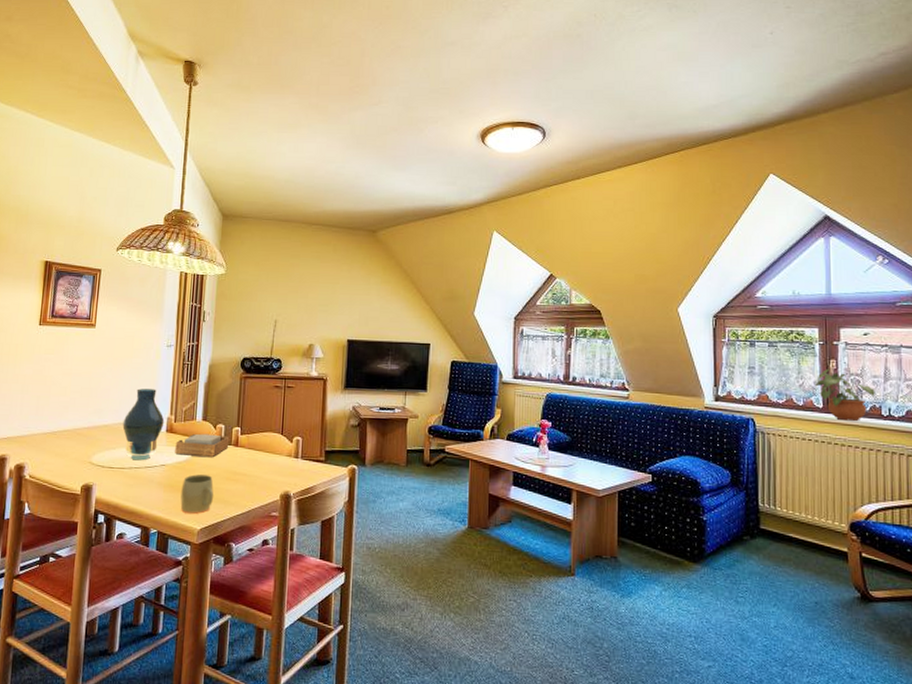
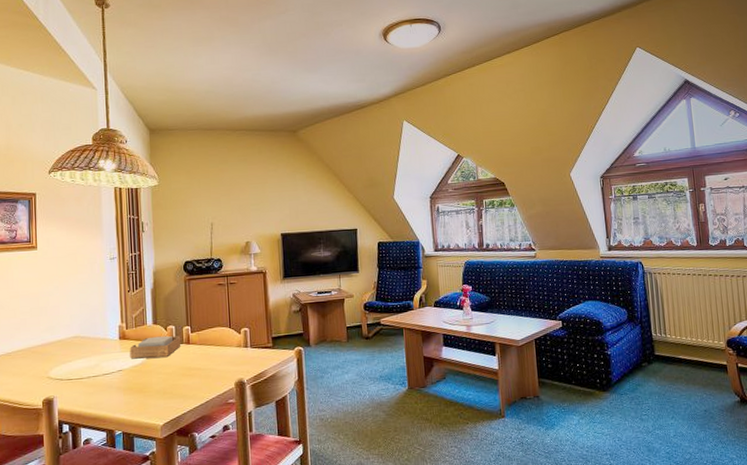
vase: present [122,388,165,461] -> none [76,301,116,370]
mug: present [180,474,214,514] -> none [140,374,172,412]
potted plant: present [815,368,875,422] -> none [689,211,738,255]

